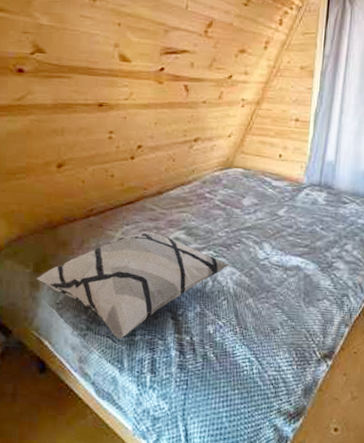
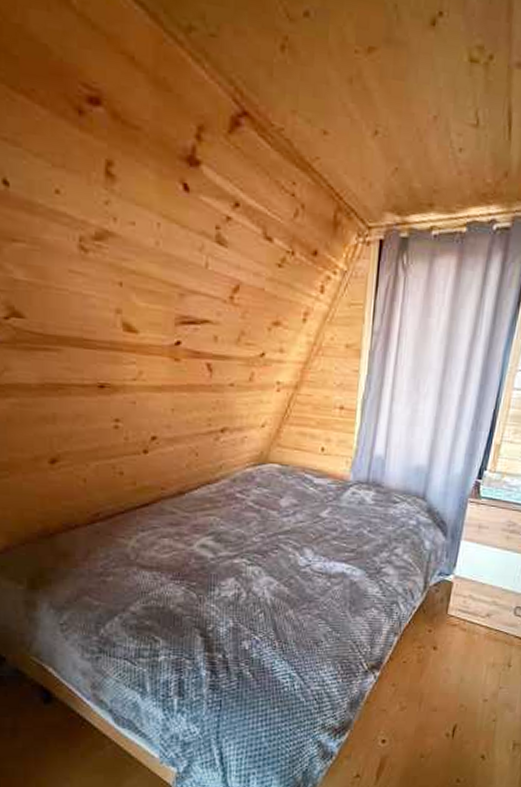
decorative pillow: present [36,231,230,339] -> none [32,537,267,661]

